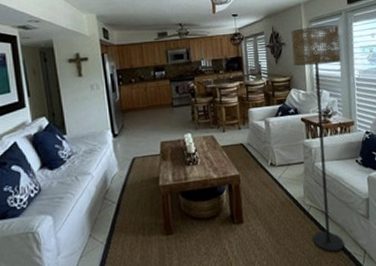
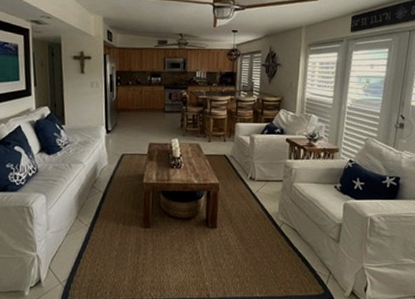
floor lamp: present [291,25,345,252] -> none [281,50,339,268]

